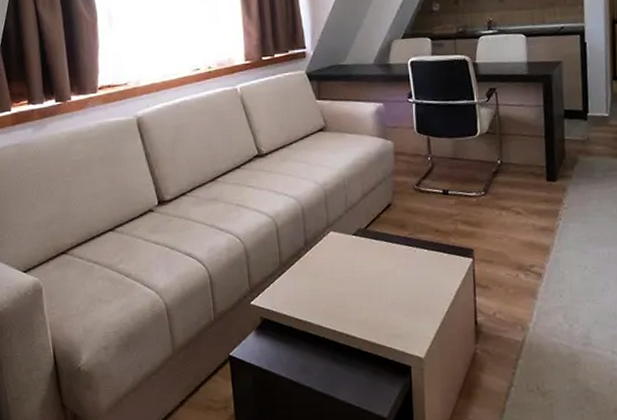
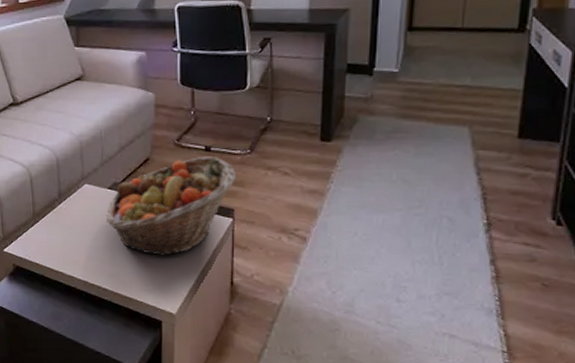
fruit basket: none [351,199,474,300] -> present [105,157,237,256]

